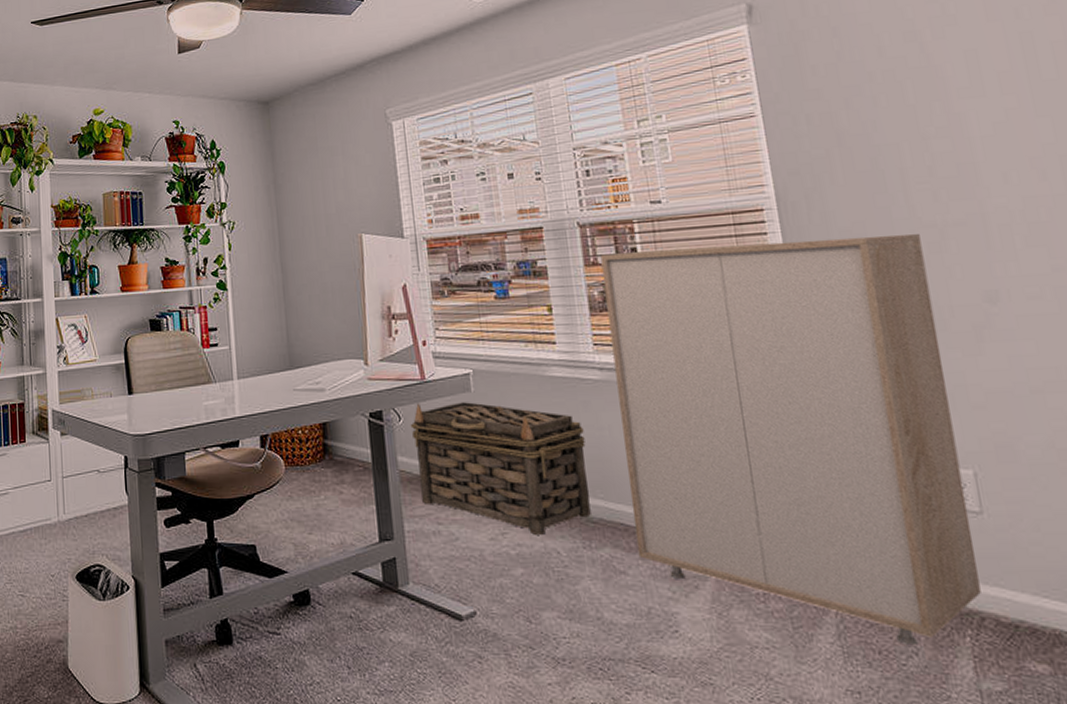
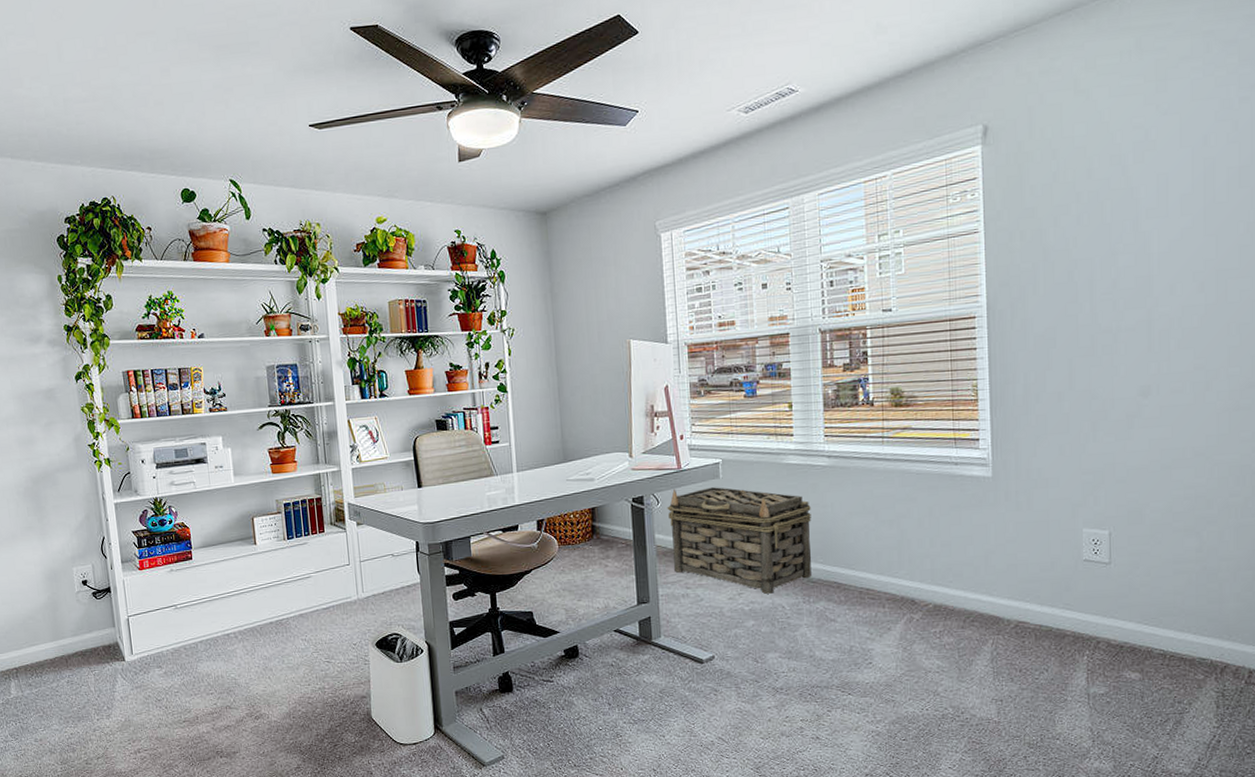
storage cabinet: present [600,234,981,646] -> none [836,338,1101,665]

